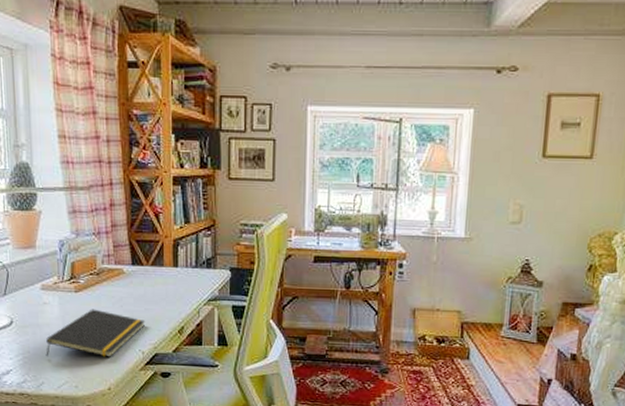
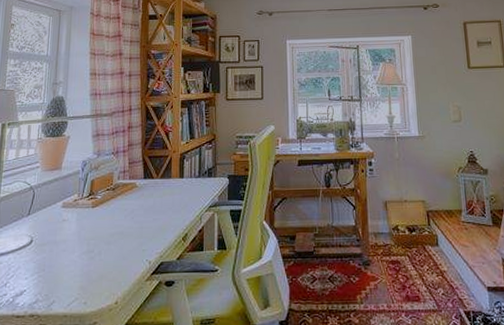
notepad: present [46,309,146,357] -> none [59,222,154,274]

